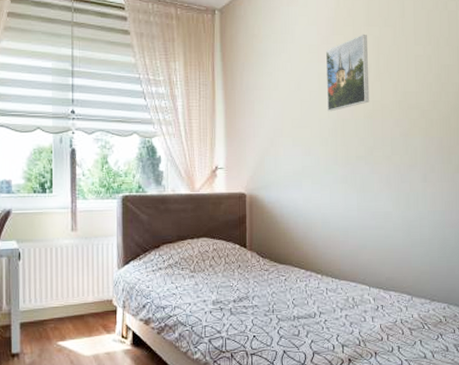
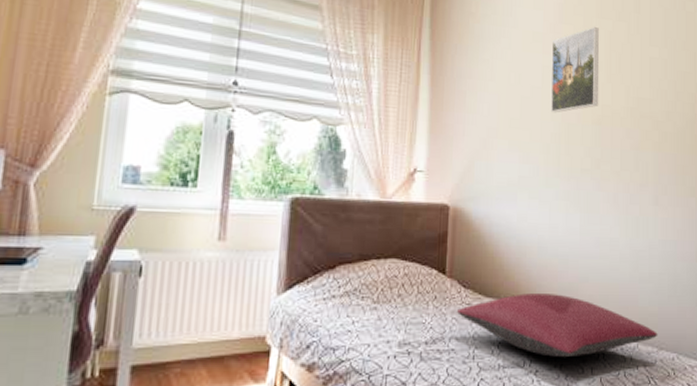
pillow: none [257,259,430,310] -> present [456,293,658,358]

